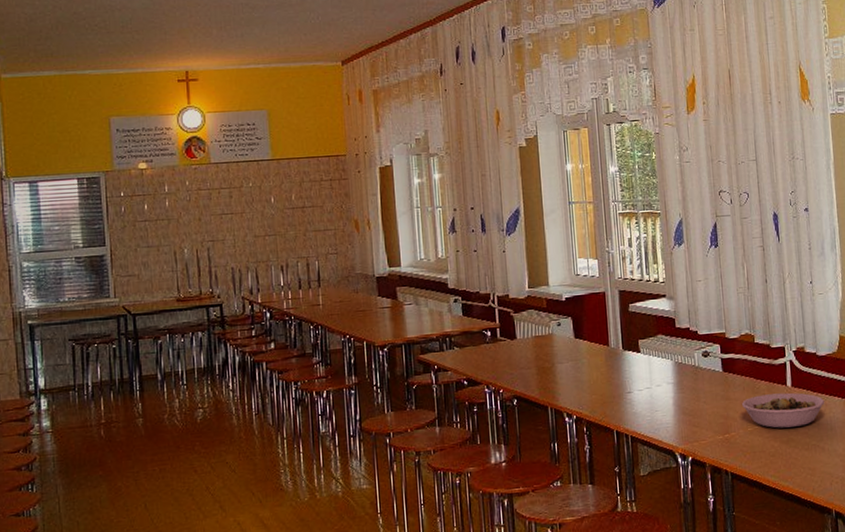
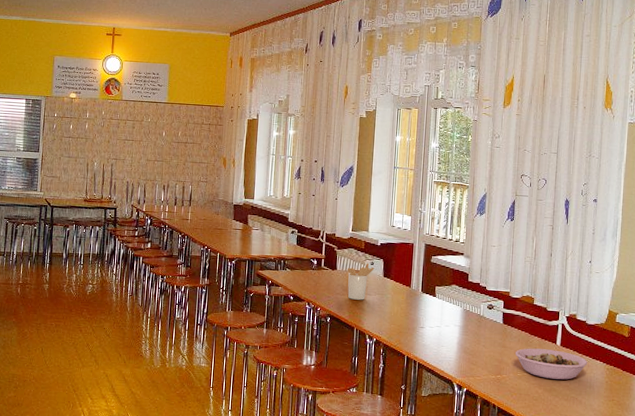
utensil holder: none [529,325,563,373] -> present [347,263,375,300]

